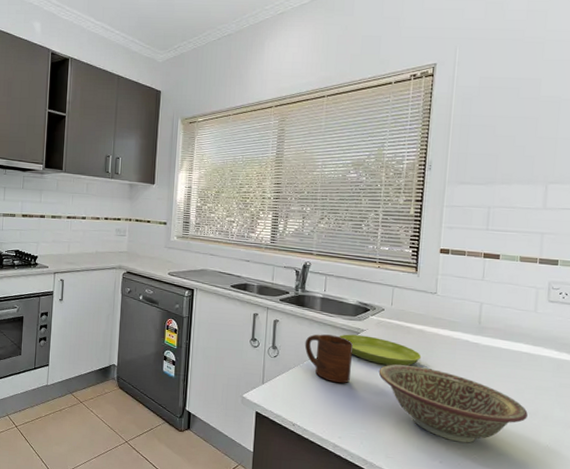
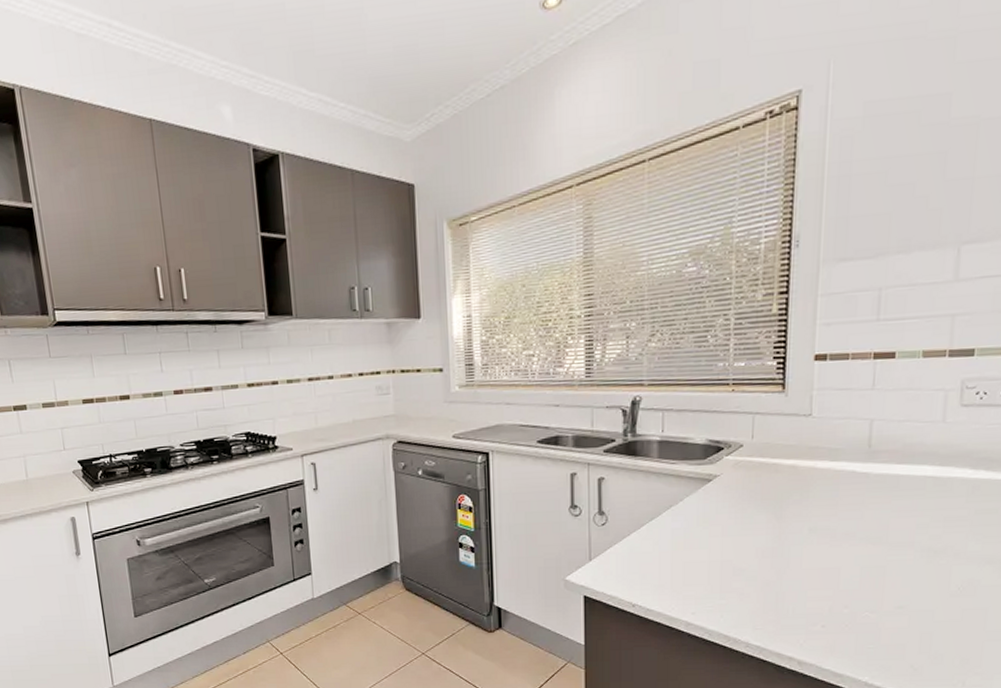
cup: present [304,334,353,384] -> none [640,487,703,547]
saucer: present [339,334,422,366] -> none [685,482,795,517]
decorative bowl: present [378,364,528,443] -> none [739,512,934,600]

